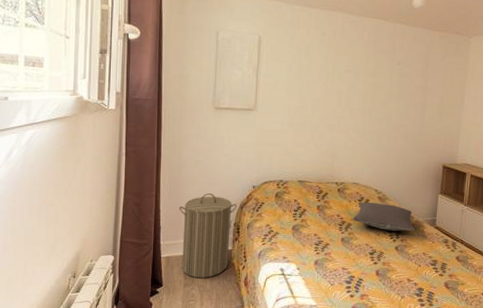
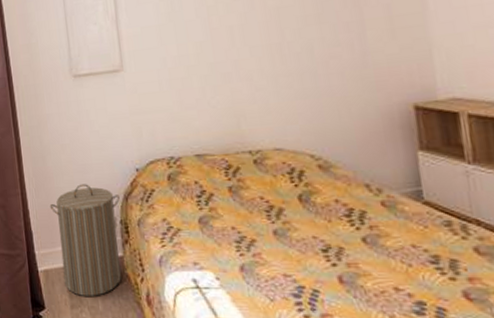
pillow: present [352,202,416,232] -> none [284,174,391,214]

